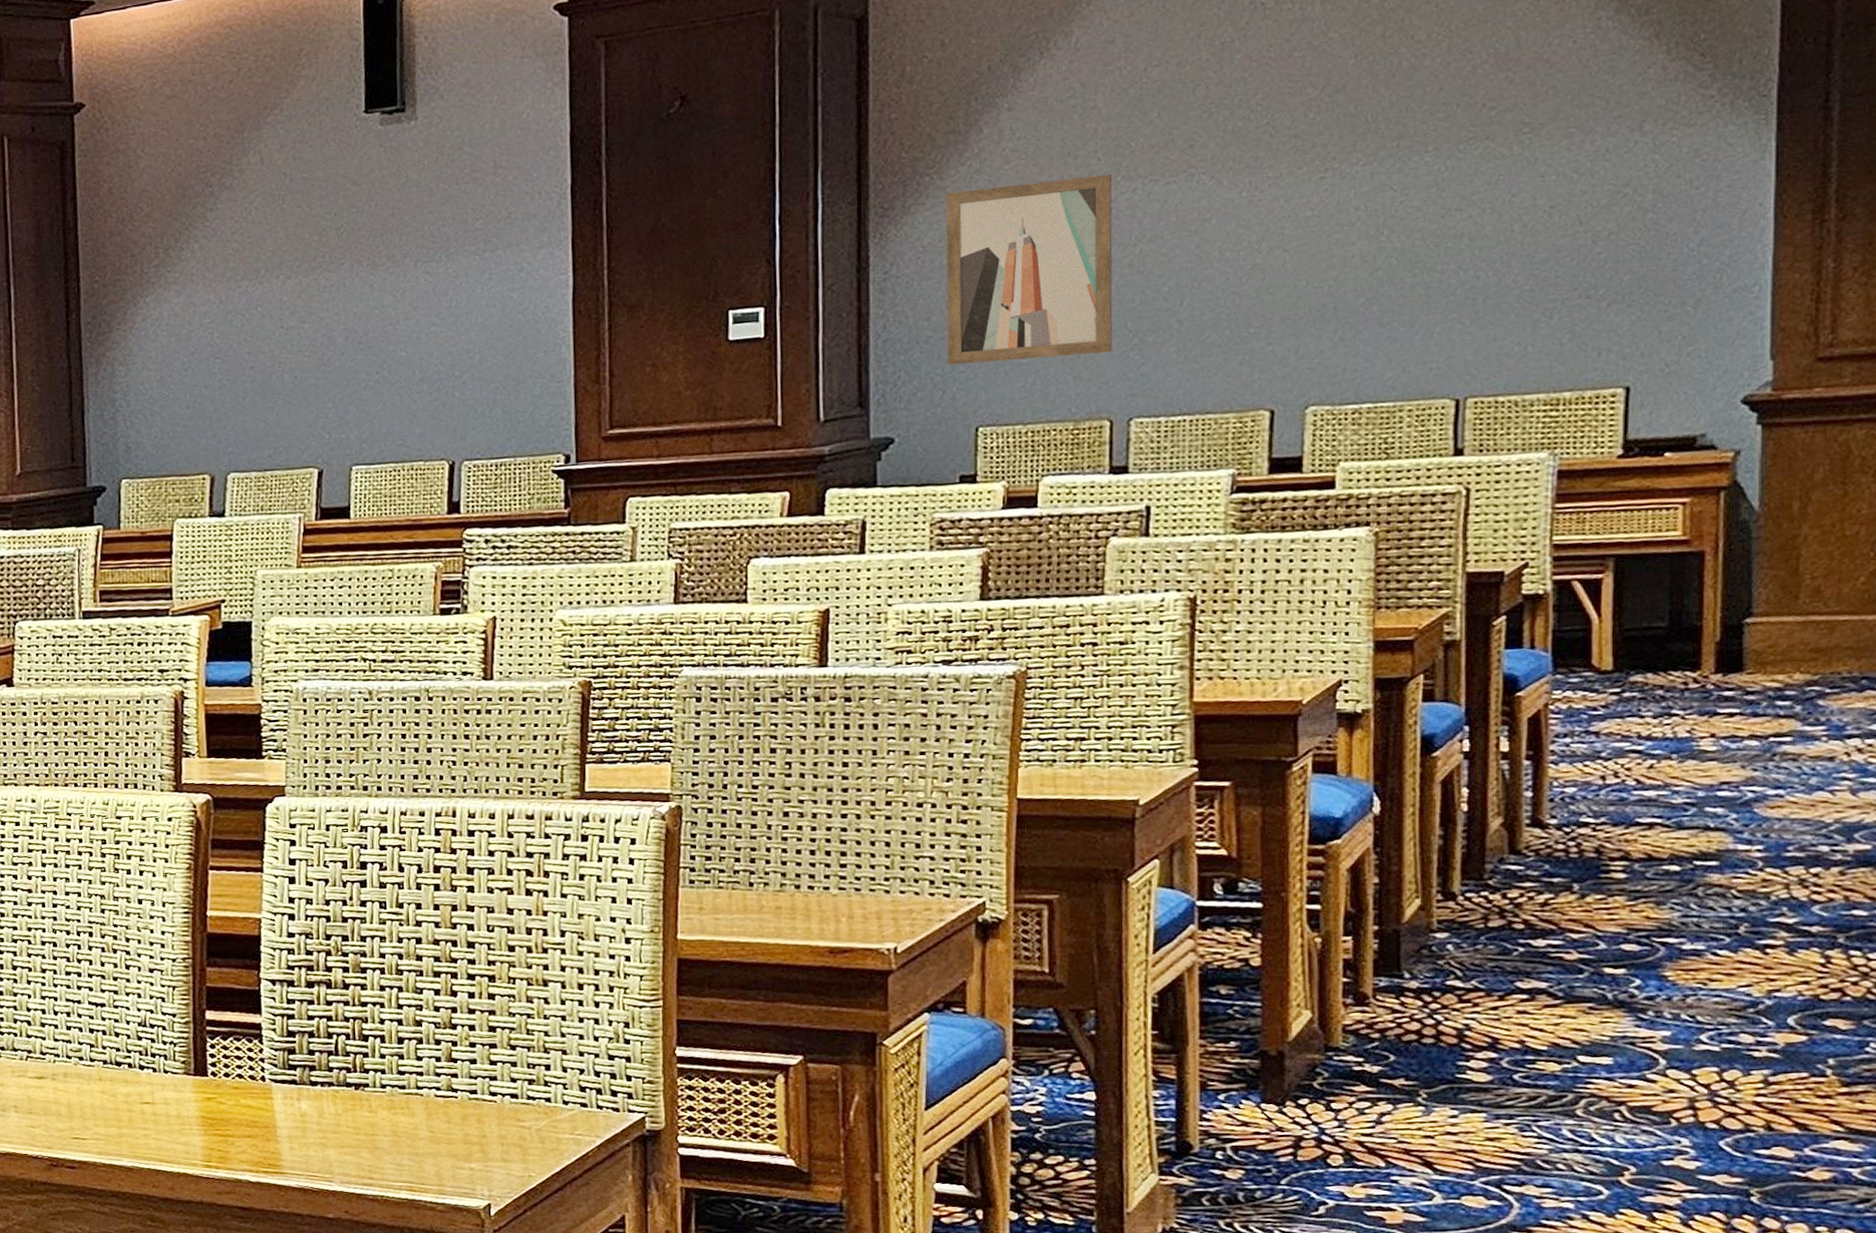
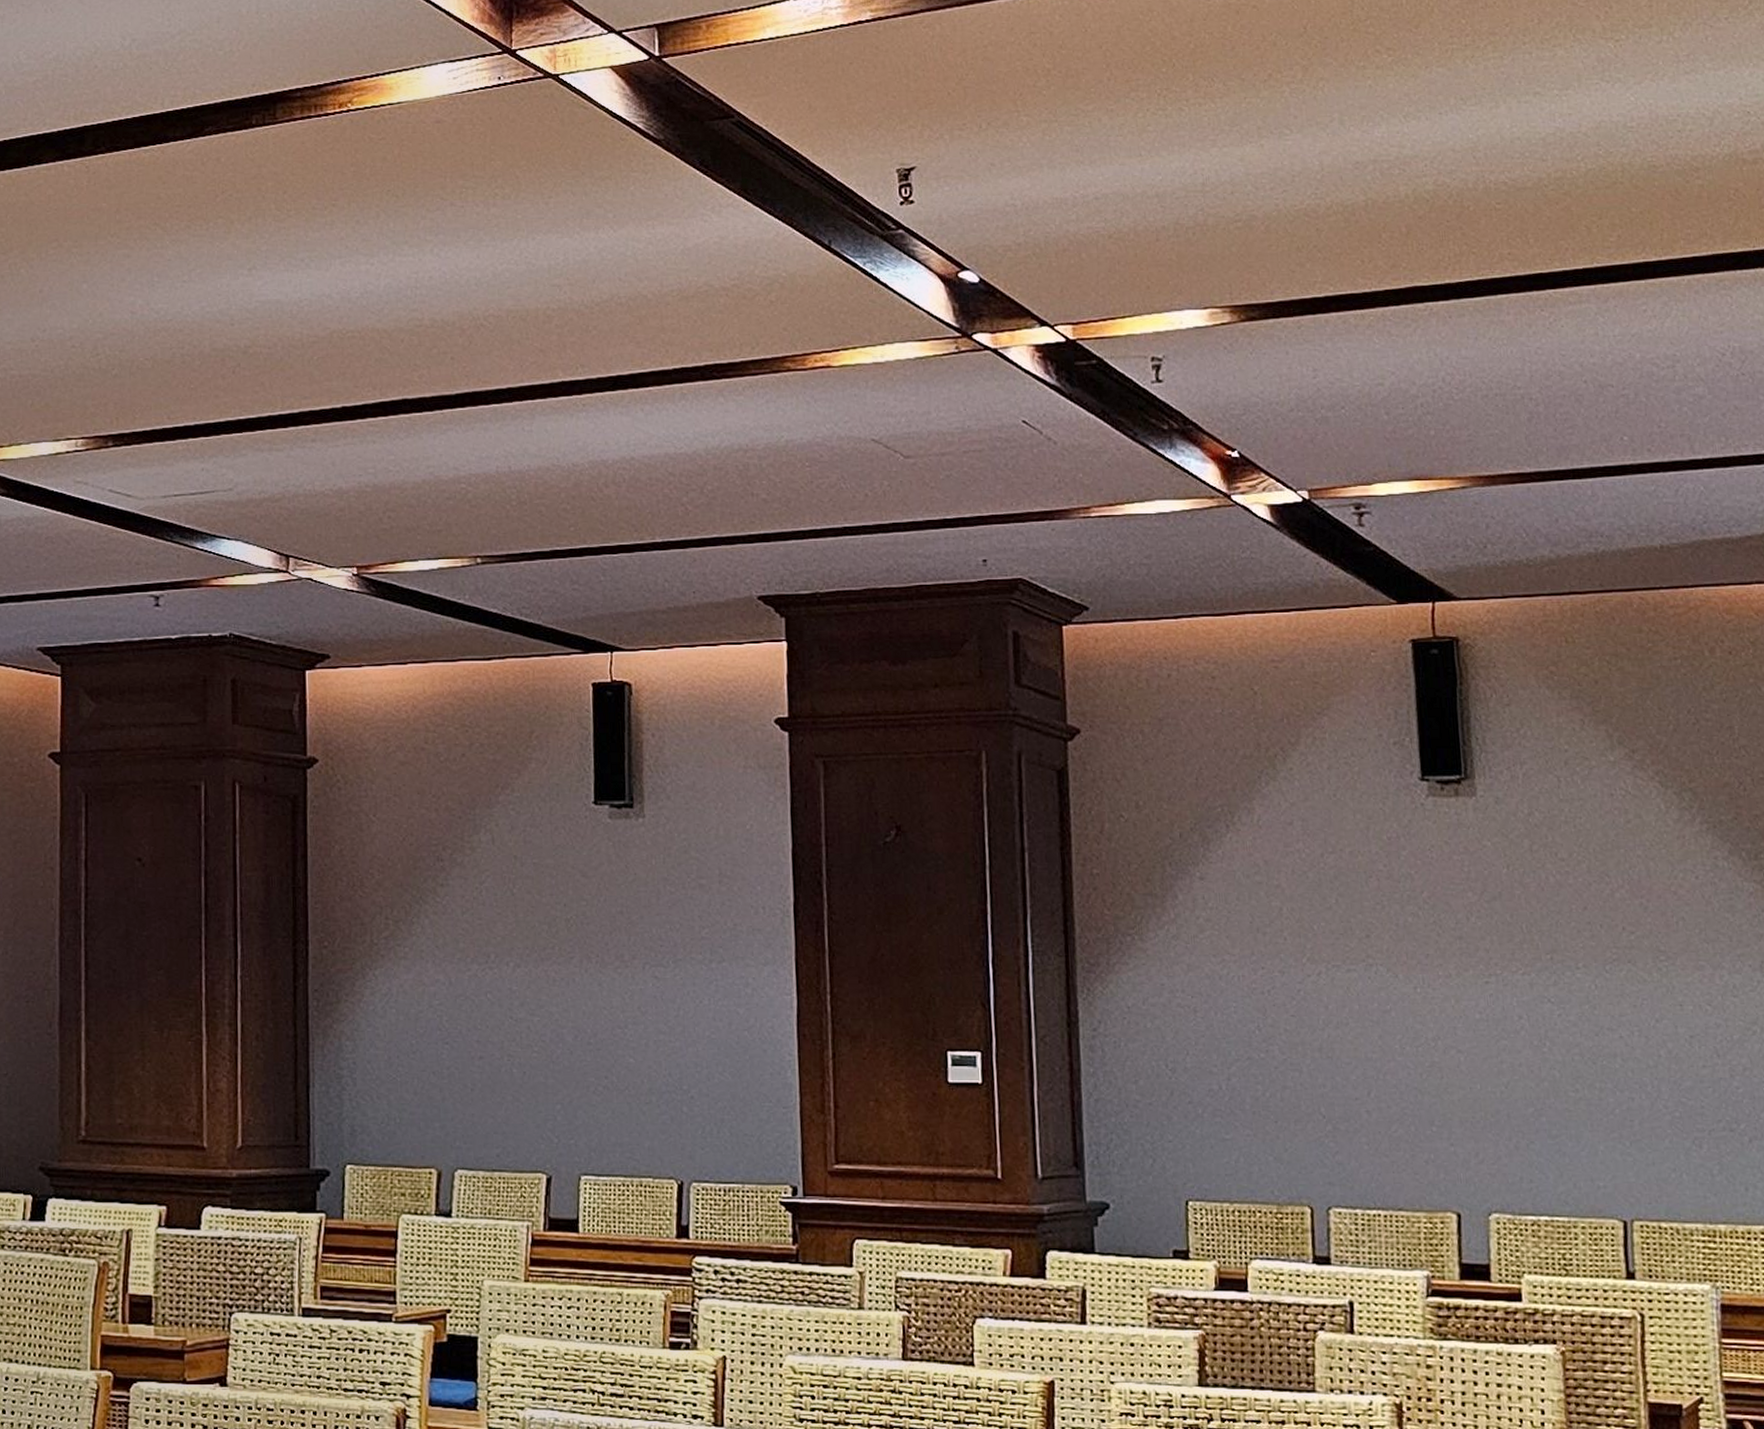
wall art: present [945,173,1113,365] -> none [1147,954,1309,1137]

